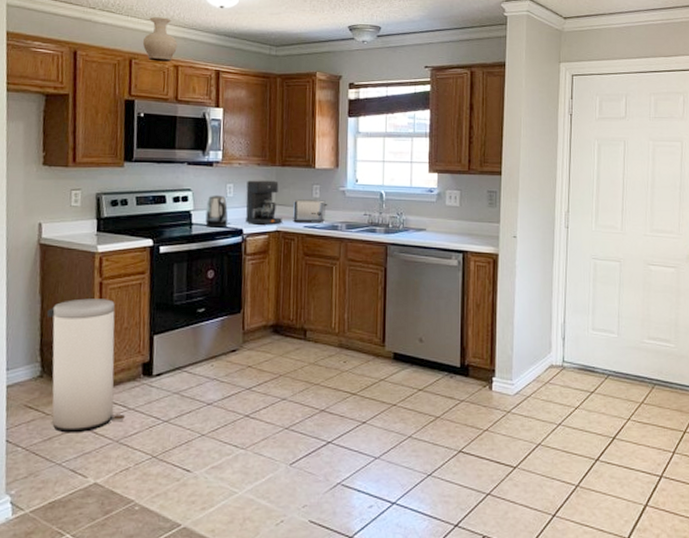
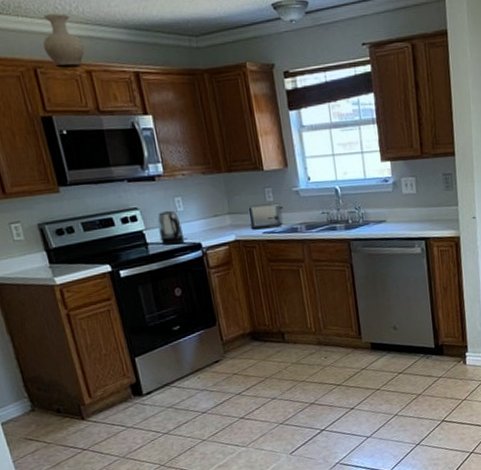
pedal bin: present [46,298,125,433] -> none [20,329,126,457]
coffee maker: present [245,180,282,225] -> none [195,188,240,237]

